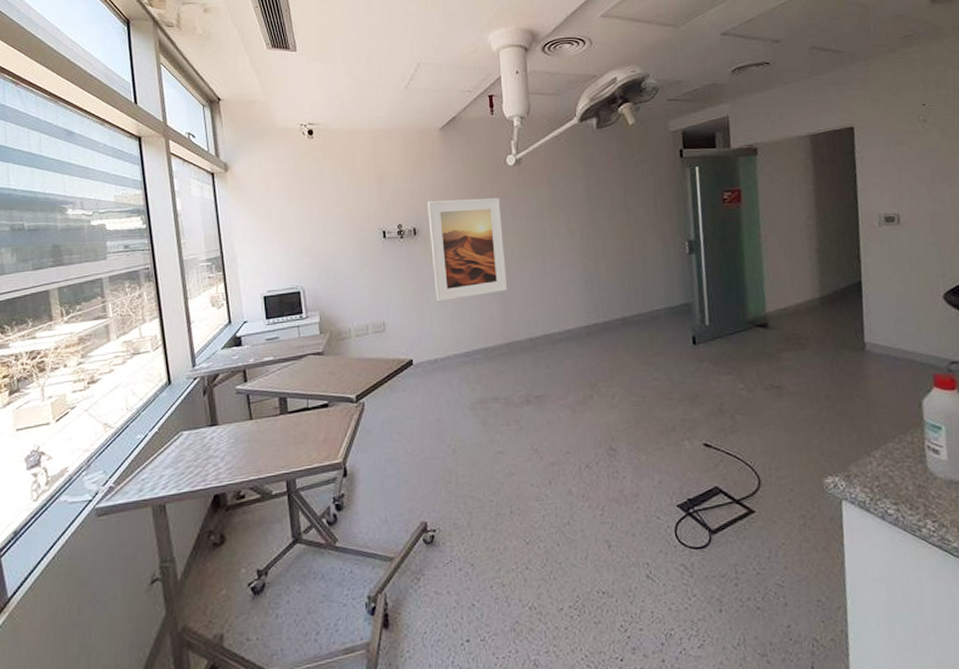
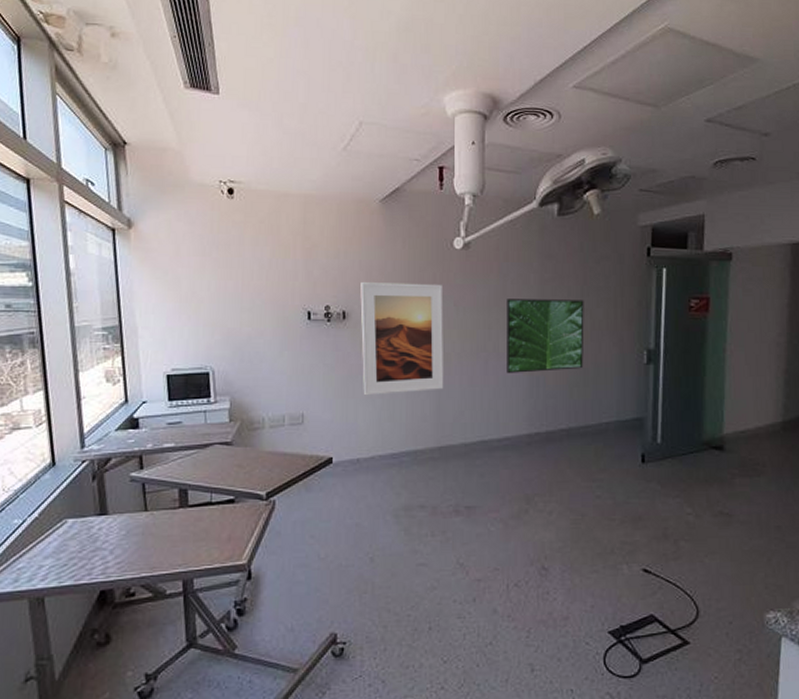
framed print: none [557,201,632,272] -> present [507,299,584,373]

